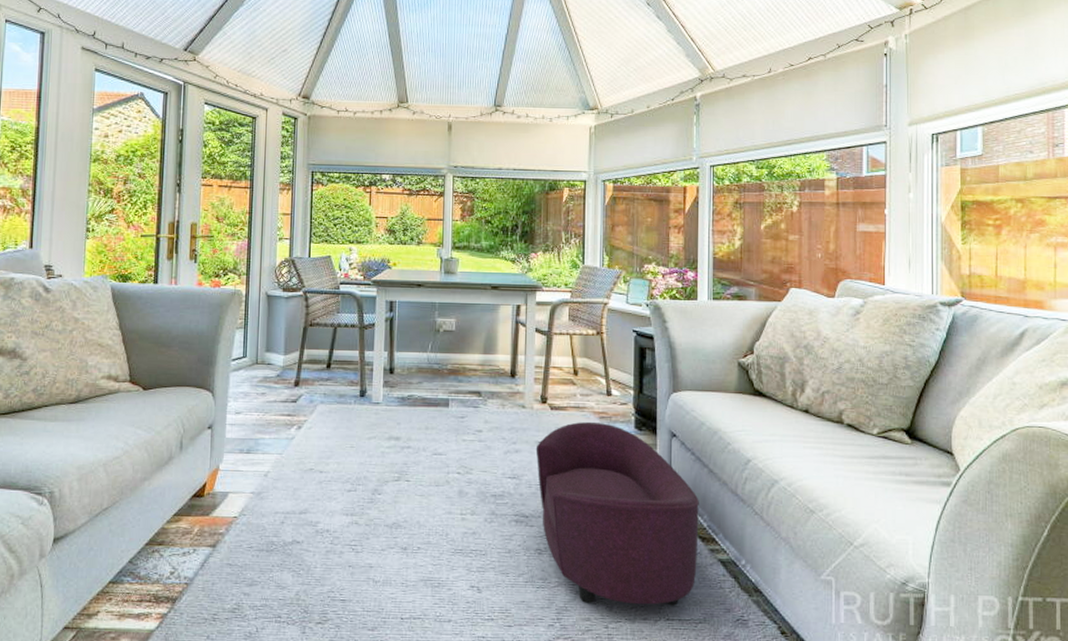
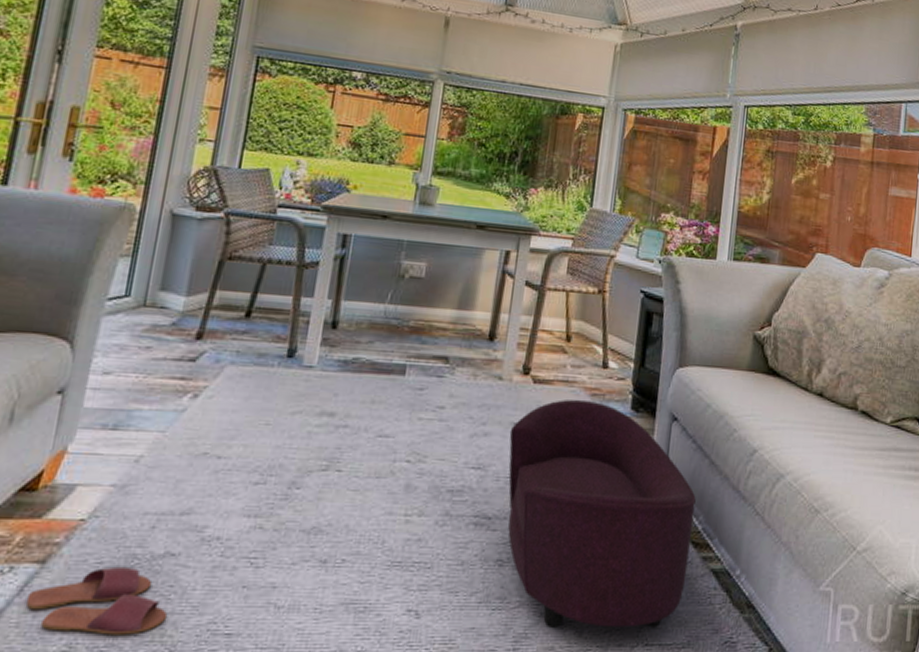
slippers: none [206,550,299,599] -> present [25,566,167,635]

